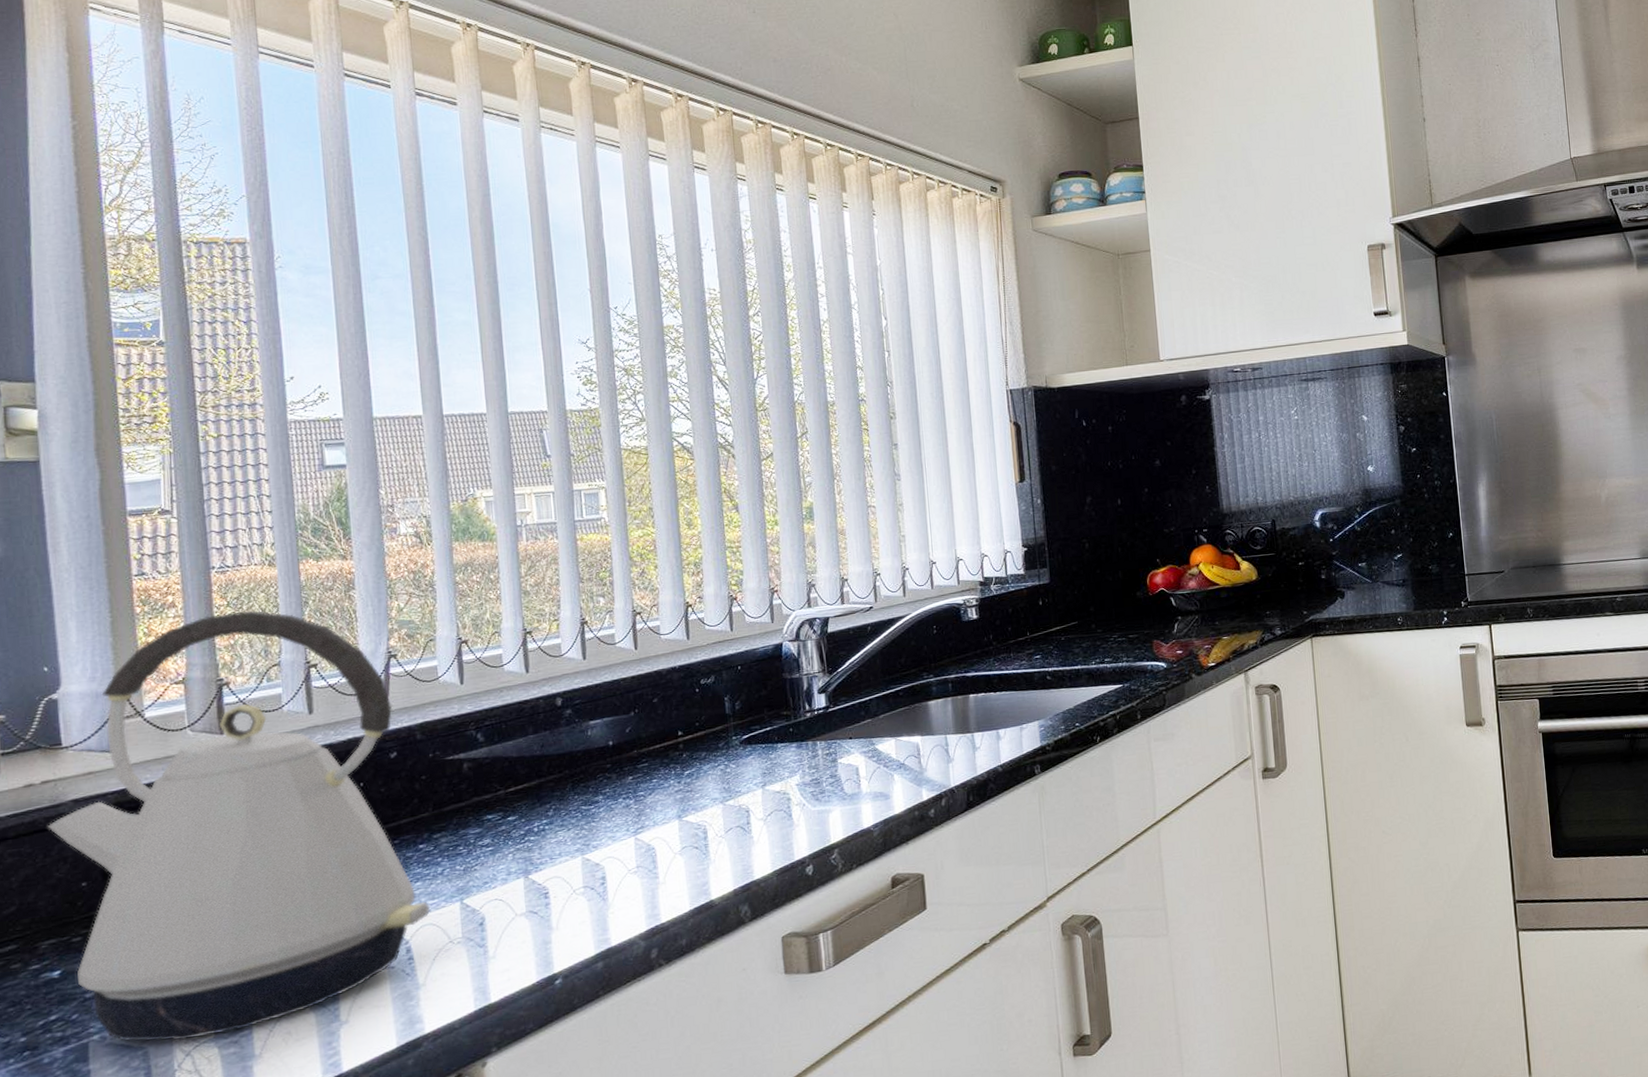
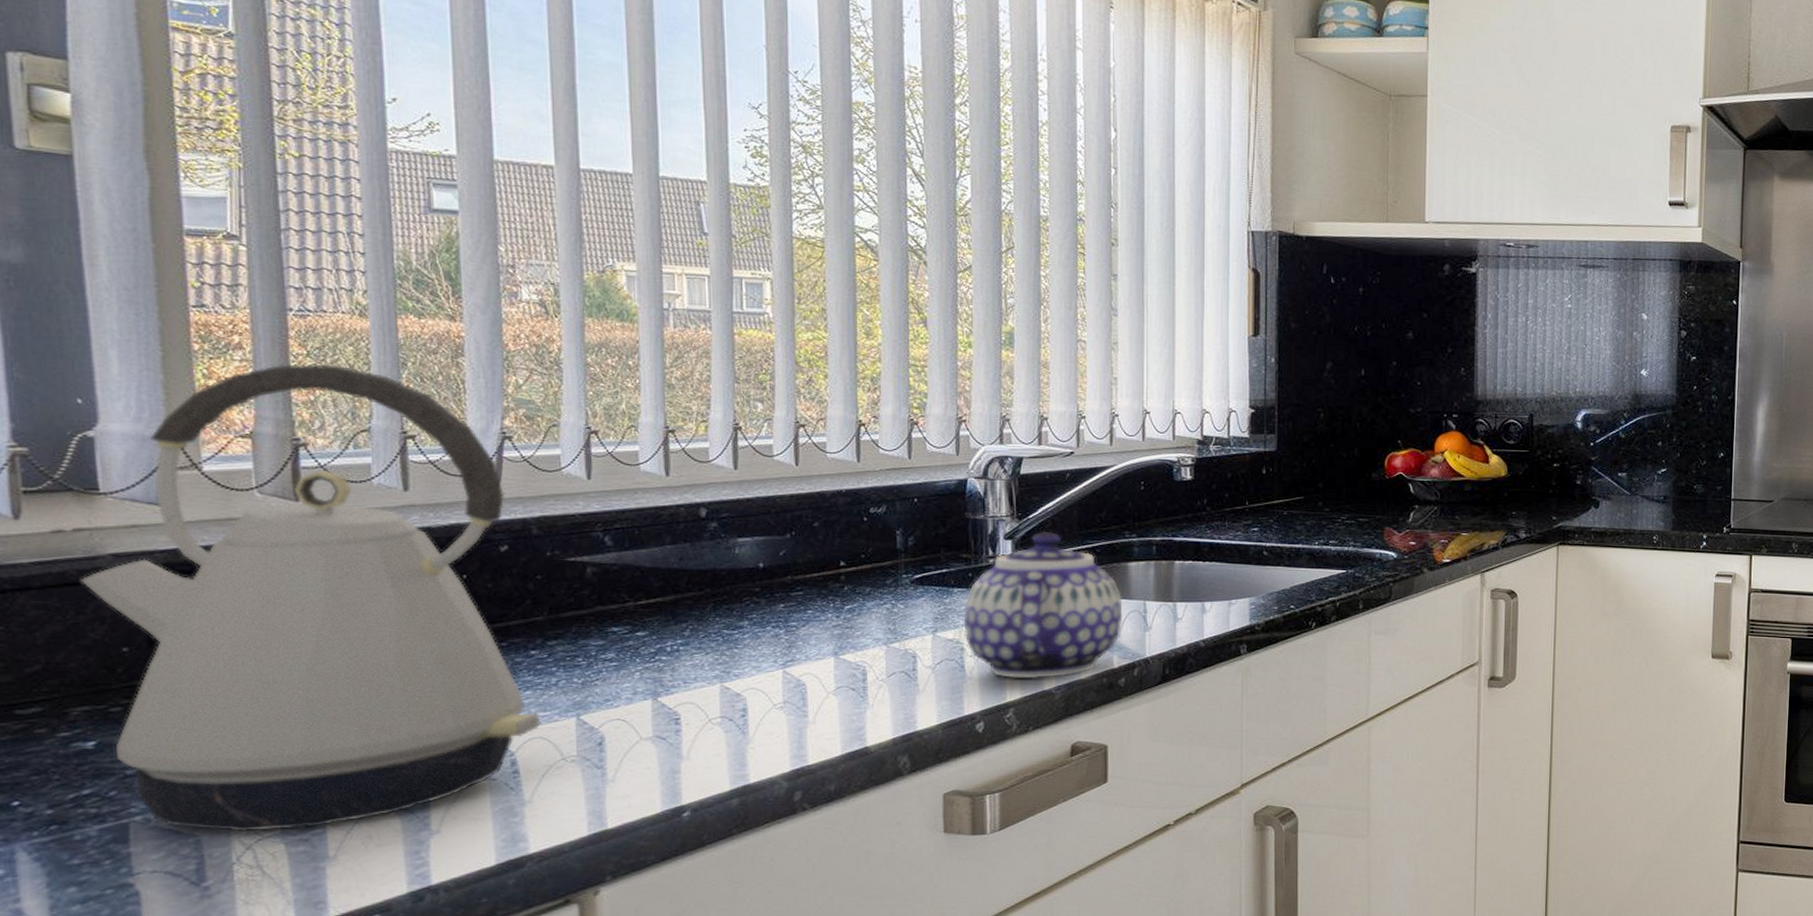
teapot: none [788,681,927,821] -> present [965,531,1122,679]

